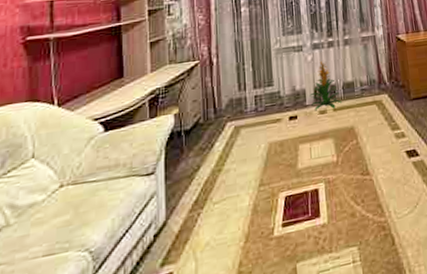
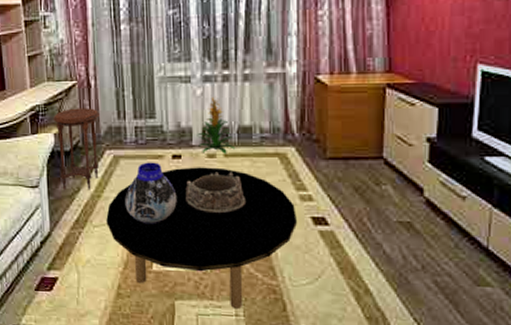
side table: none [174,84,221,171] -> present [53,108,99,190]
coffee table: none [227,121,396,256] -> present [106,167,298,310]
vase: none [245,126,295,190] -> present [125,162,177,225]
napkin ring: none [302,123,354,167] -> present [185,172,247,214]

